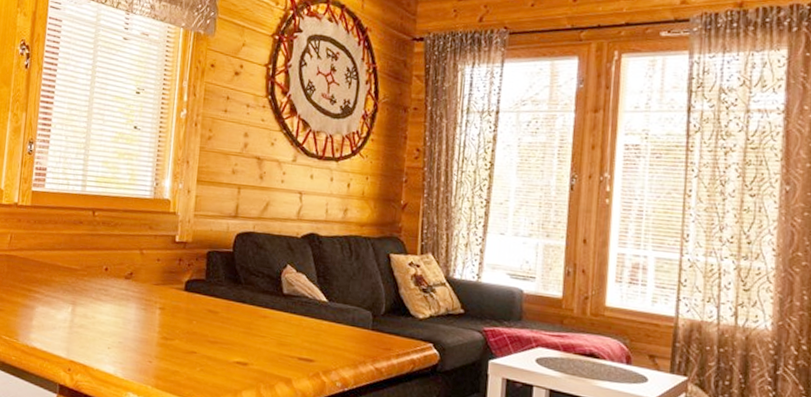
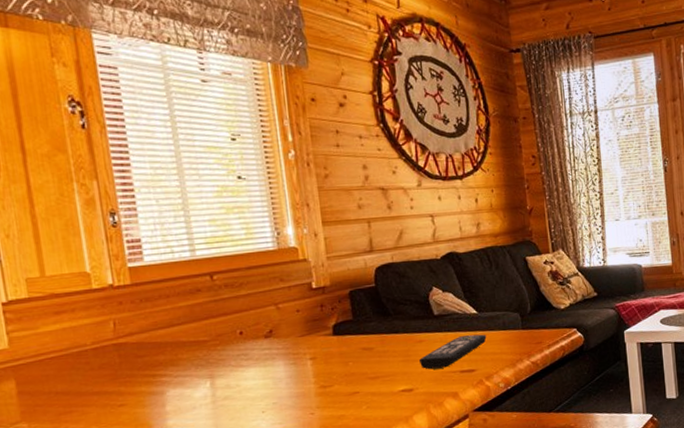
remote control: none [259,321,332,351] -> present [419,334,487,370]

